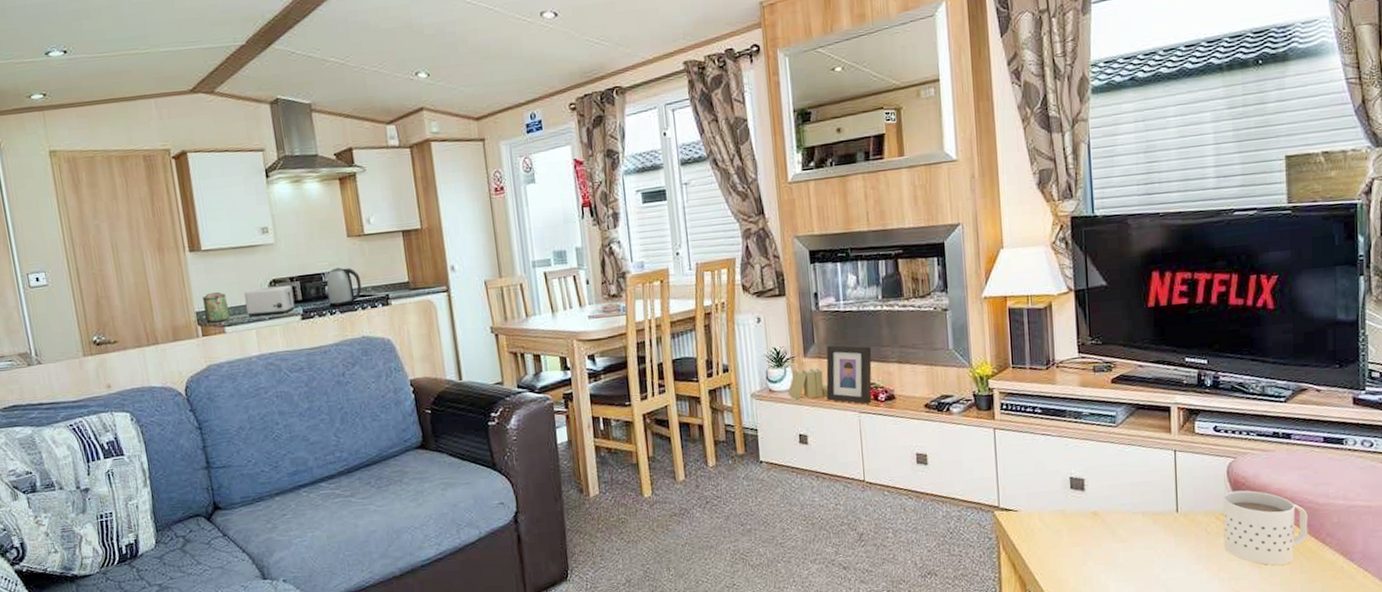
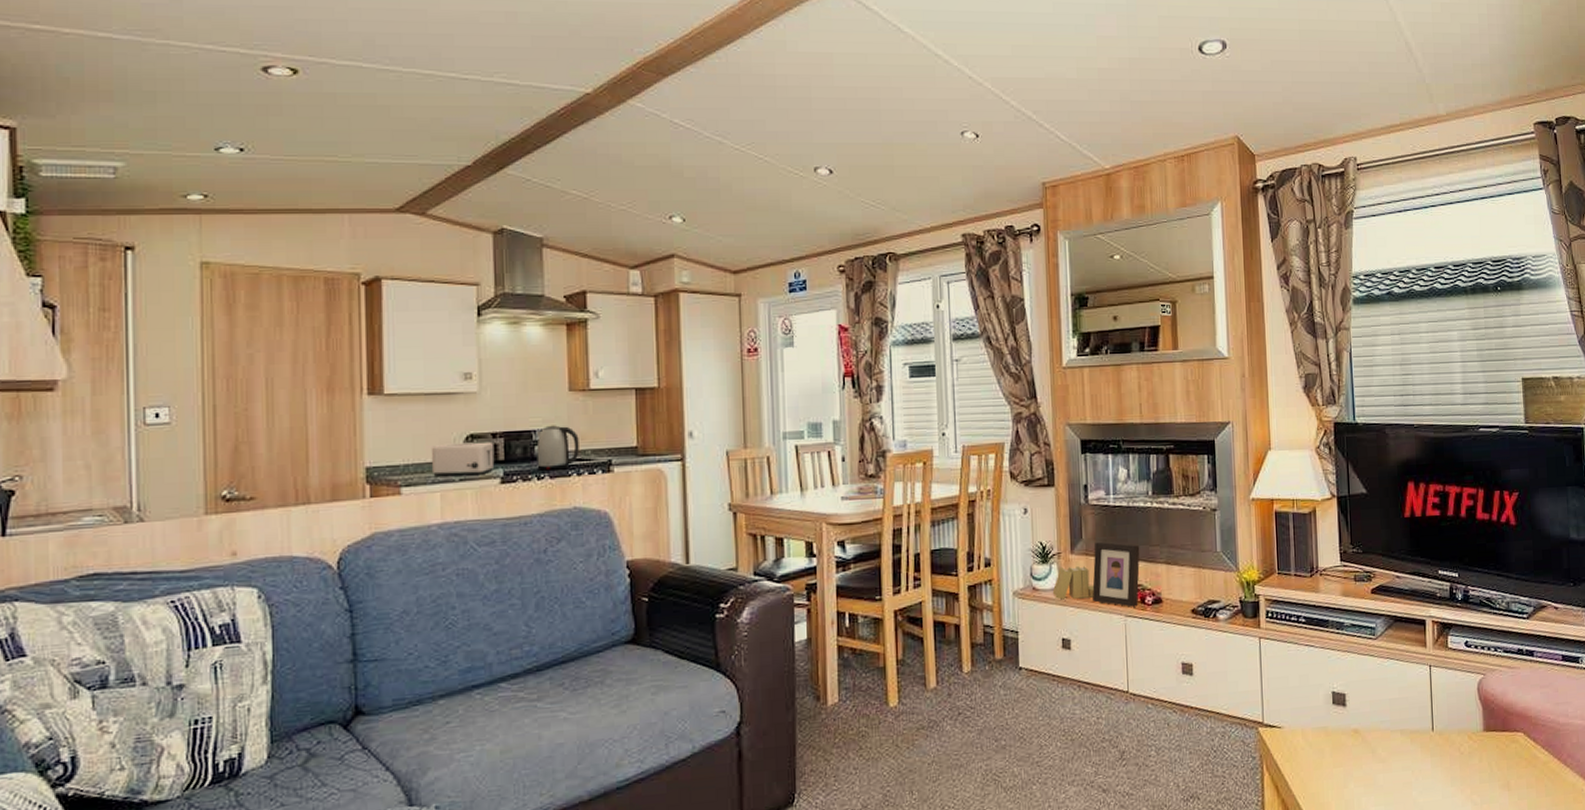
canister: present [203,292,230,323] -> none [377,445,410,482]
mug: present [1222,490,1308,566] -> none [1473,708,1551,789]

